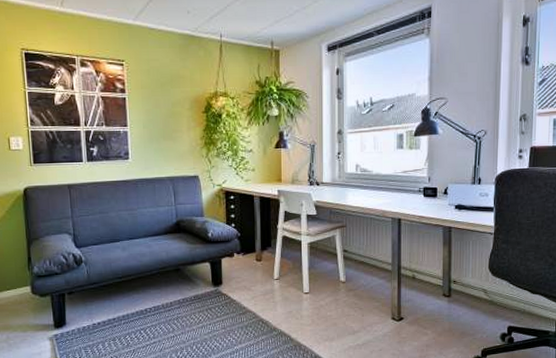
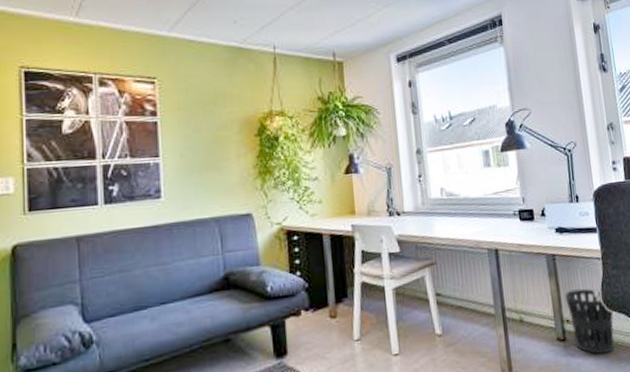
wastebasket: none [455,257,497,311] -> present [565,288,615,355]

